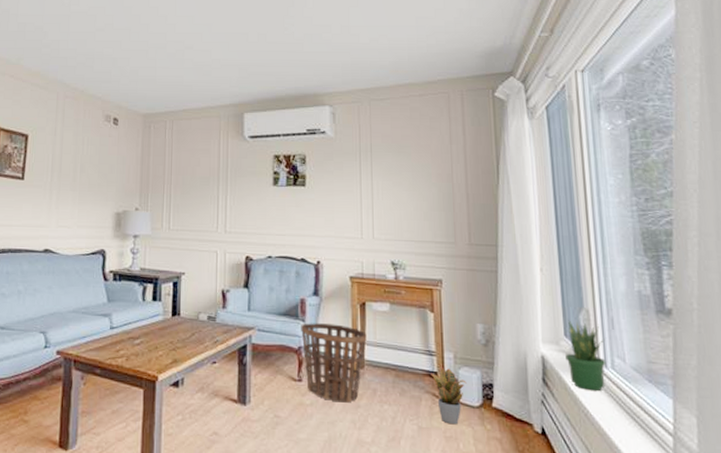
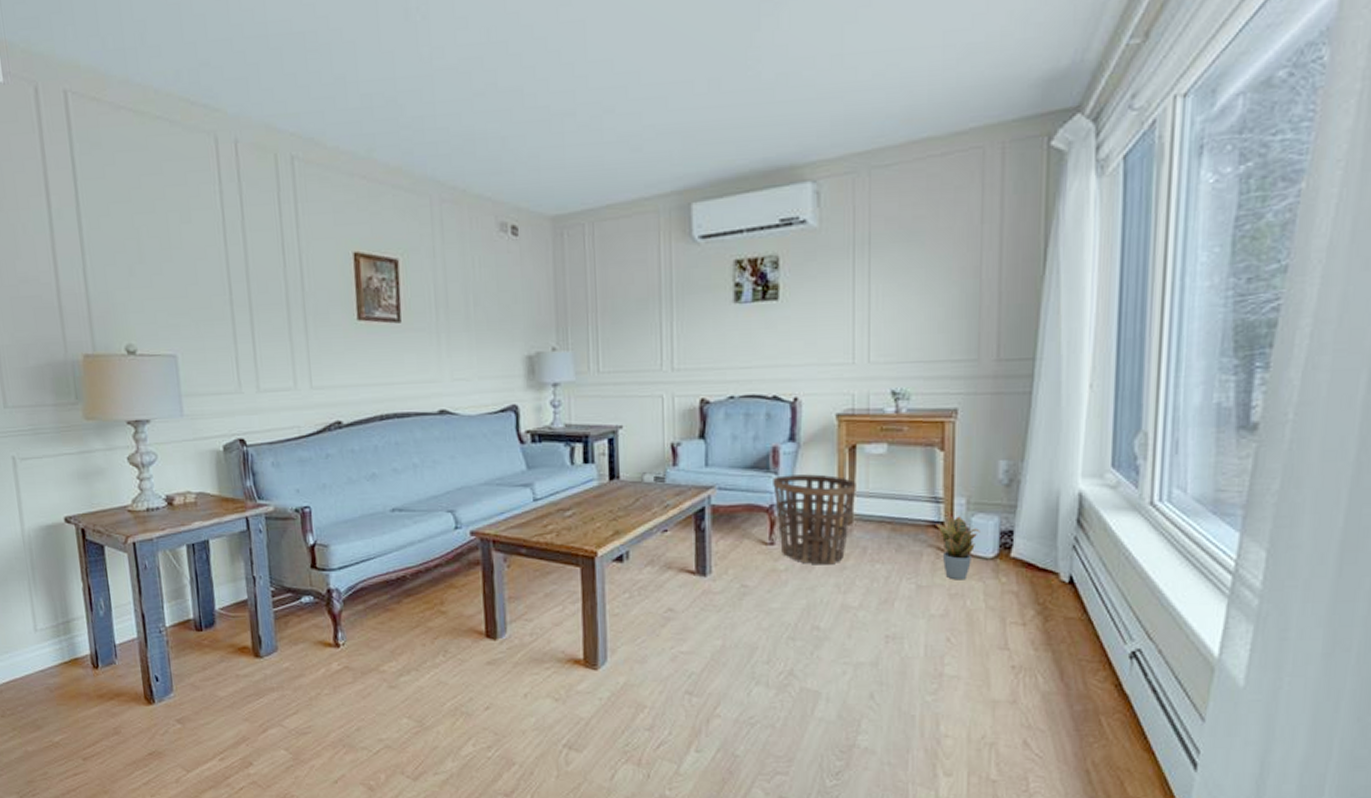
planter: present [565,320,606,391] -> none [1110,447,1163,529]

